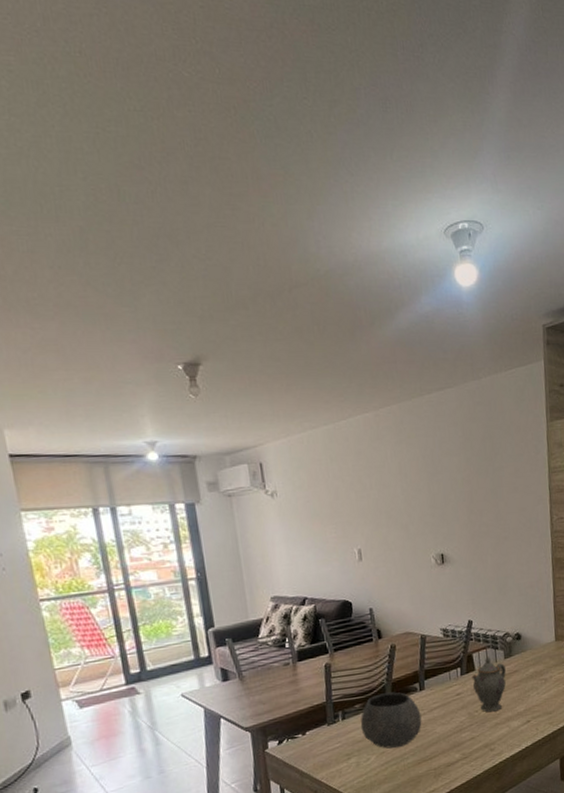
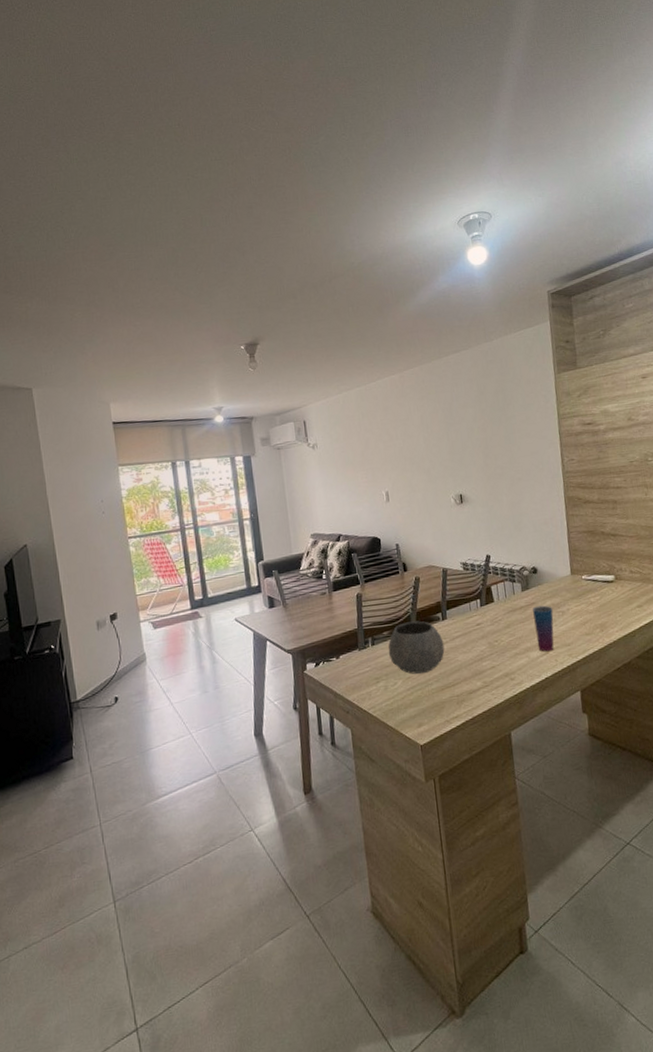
teapot: present [471,656,506,713] -> none [490,588,524,643]
cup: none [515,673,536,721] -> present [533,605,554,652]

